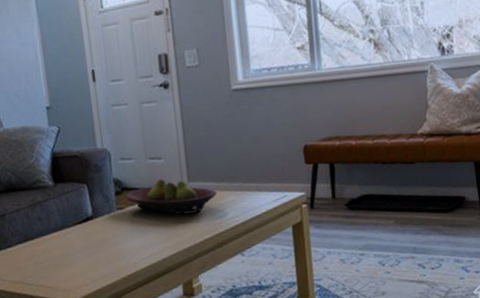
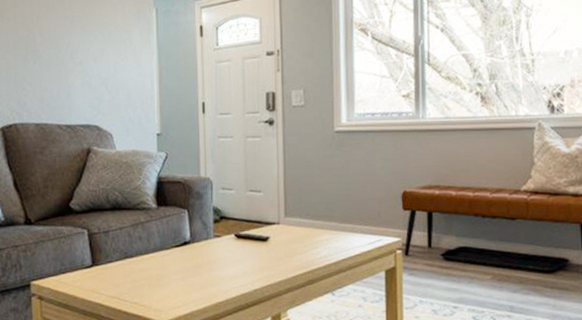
fruit bowl: present [126,179,218,215] -> none [224,212,313,248]

